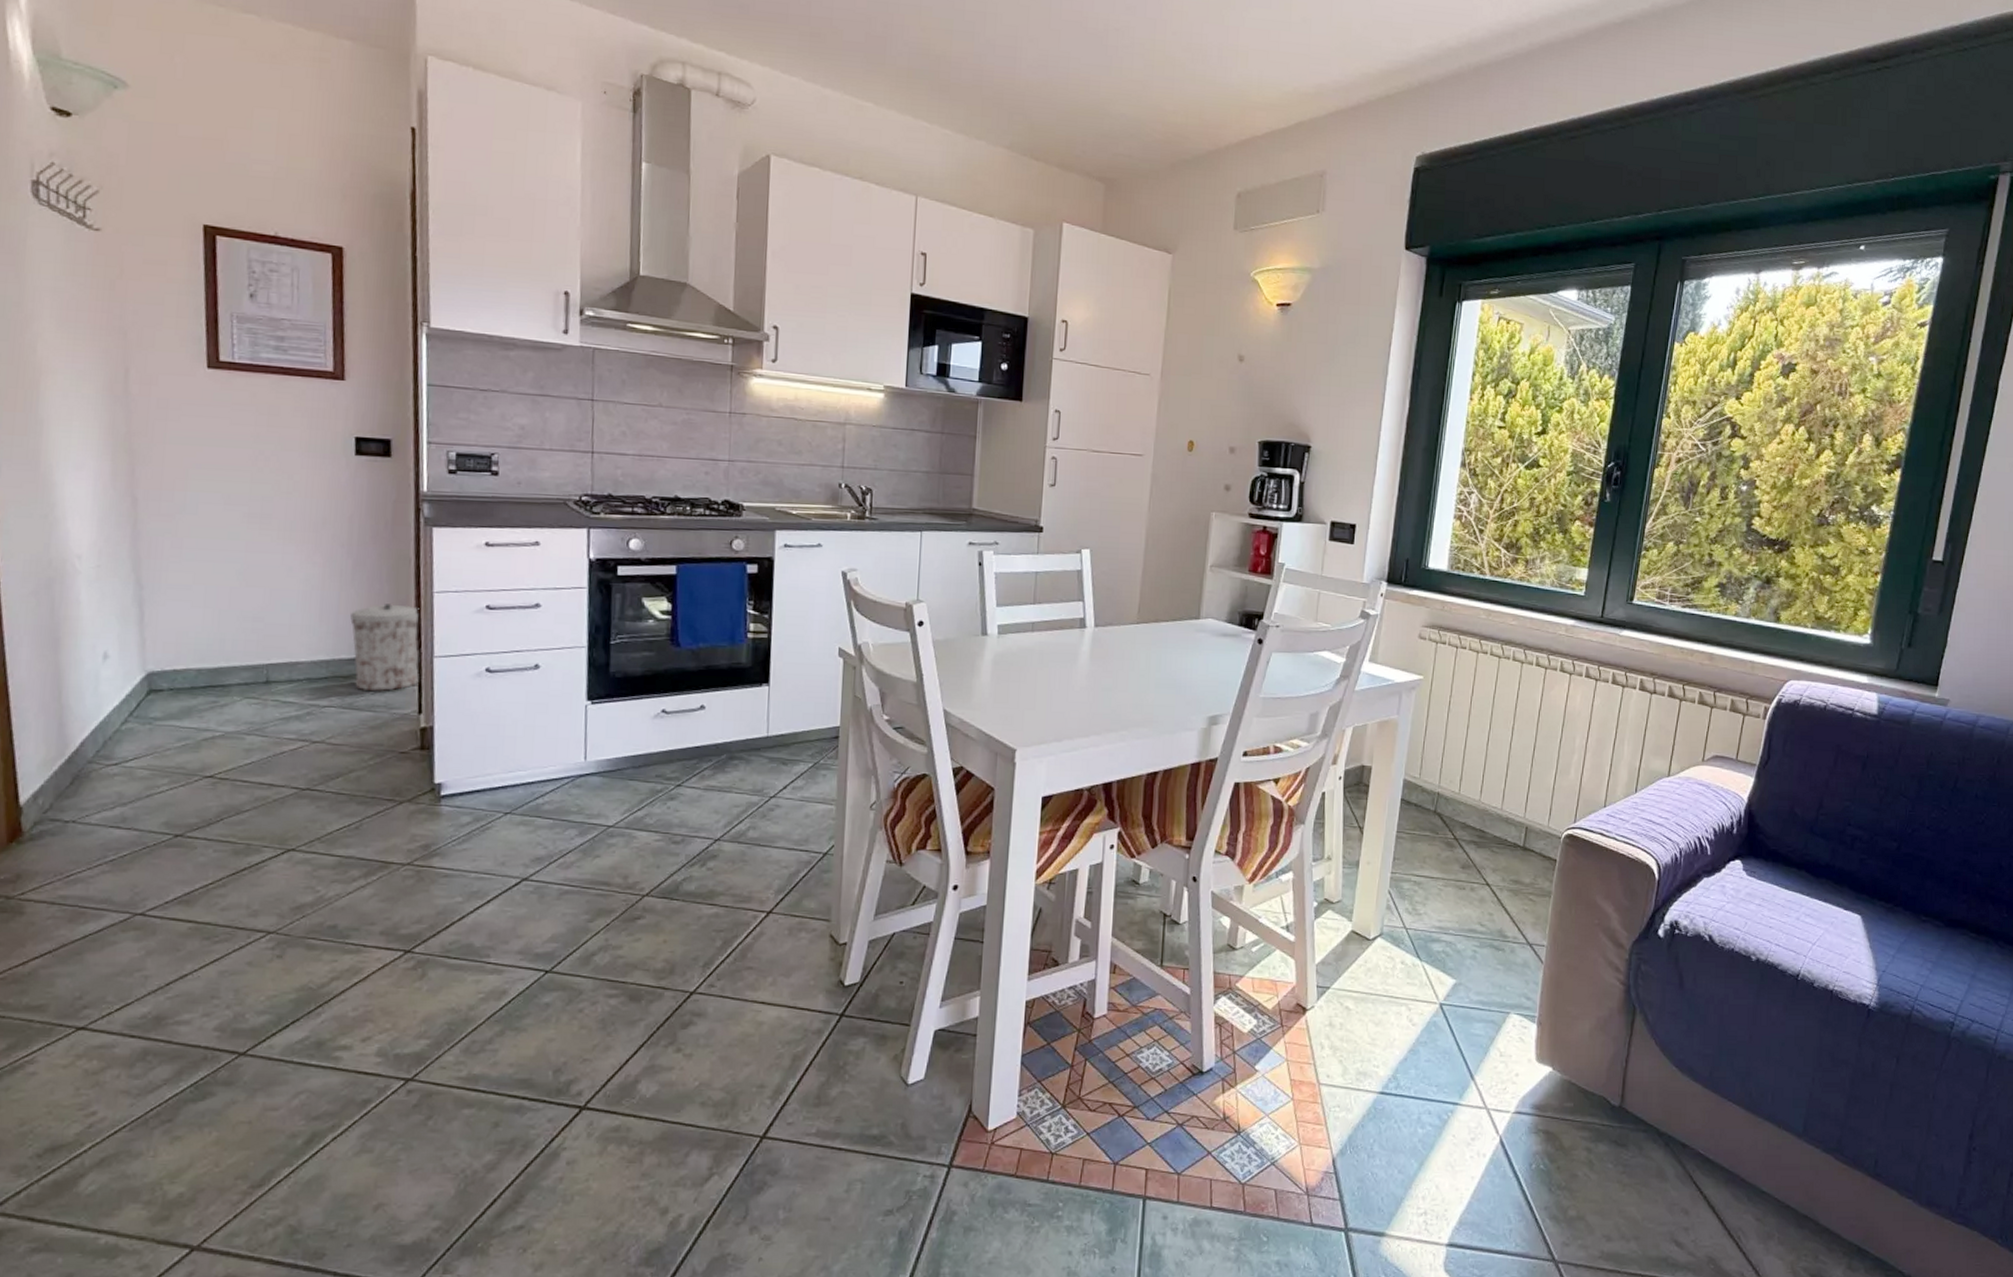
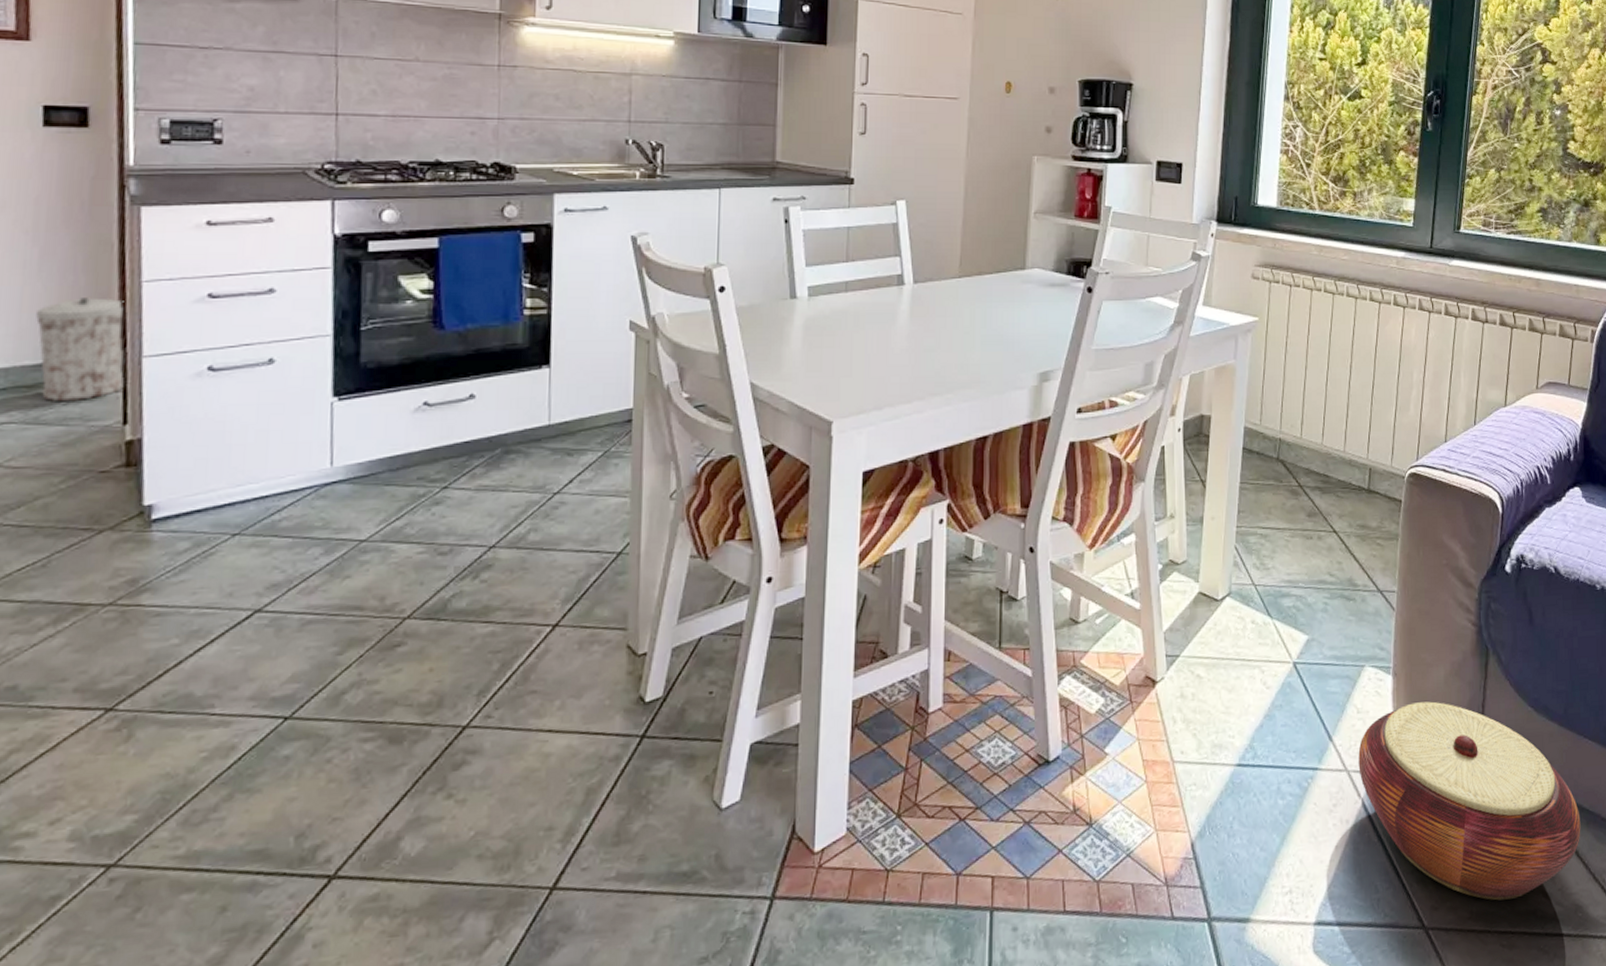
woven basket: none [1498,1052,1719,1244] -> present [1358,701,1581,901]

